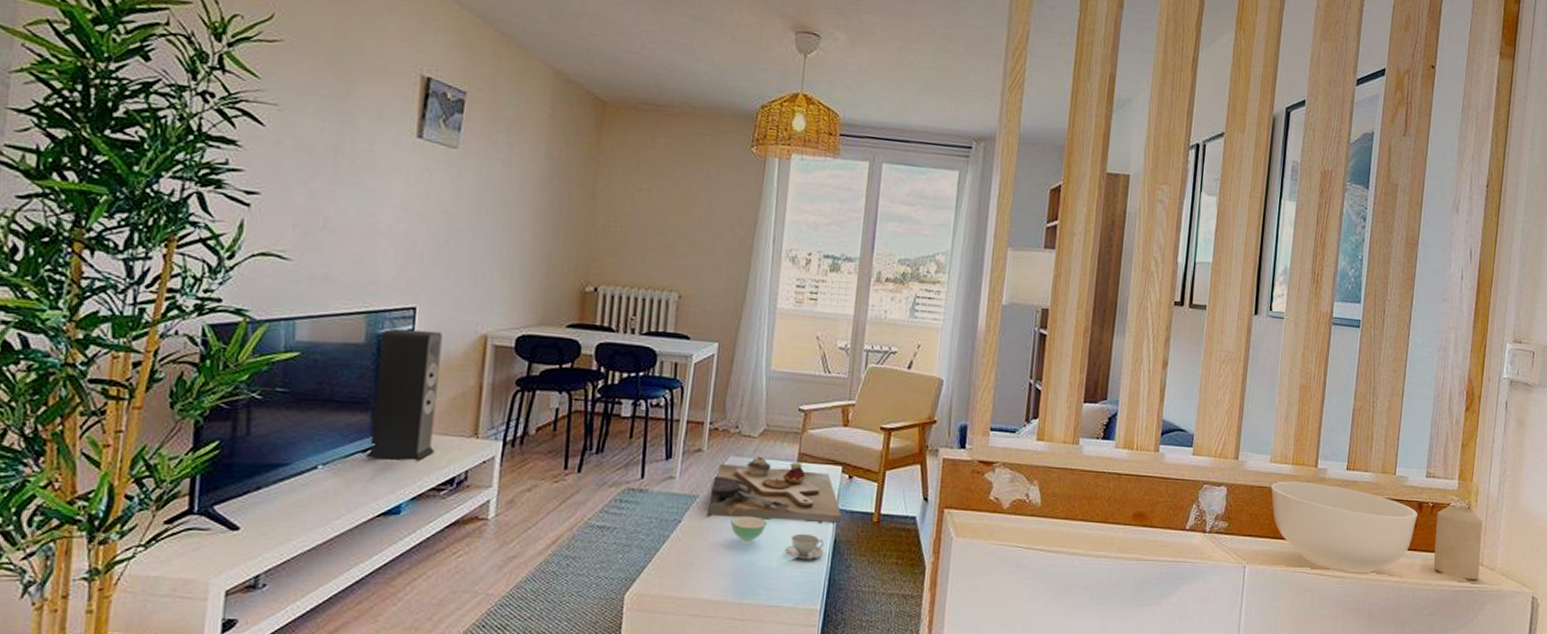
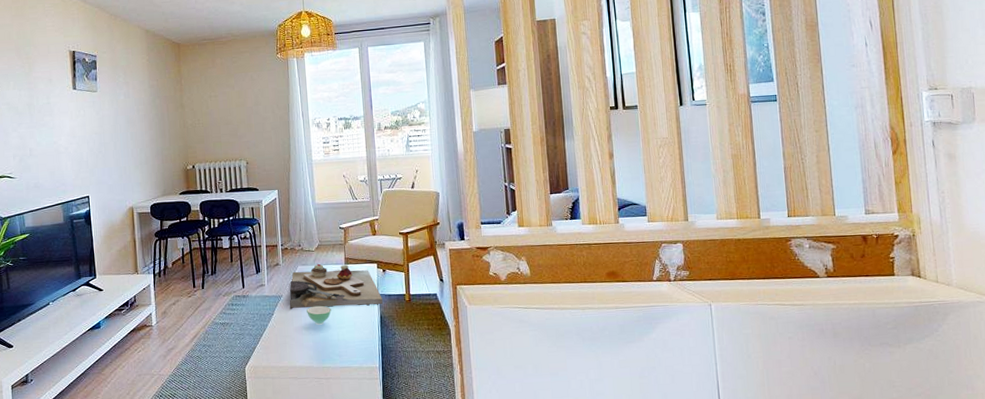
speaker: present [364,328,443,461] -> none [72,209,114,295]
teacup: present [784,533,824,559] -> none [346,314,375,332]
bowl: present [1270,481,1418,575] -> none [721,231,864,302]
candle: present [1433,505,1483,581] -> none [882,234,936,296]

